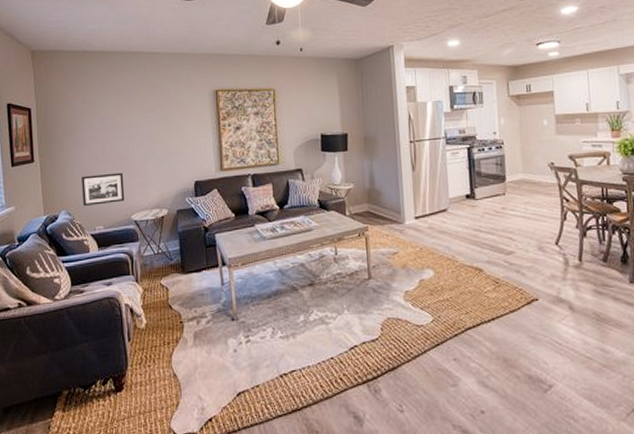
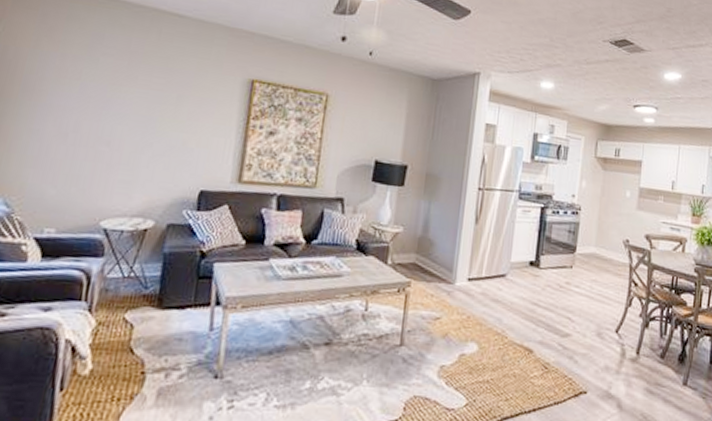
picture frame: present [82,172,125,207] -> none [30,156,101,201]

